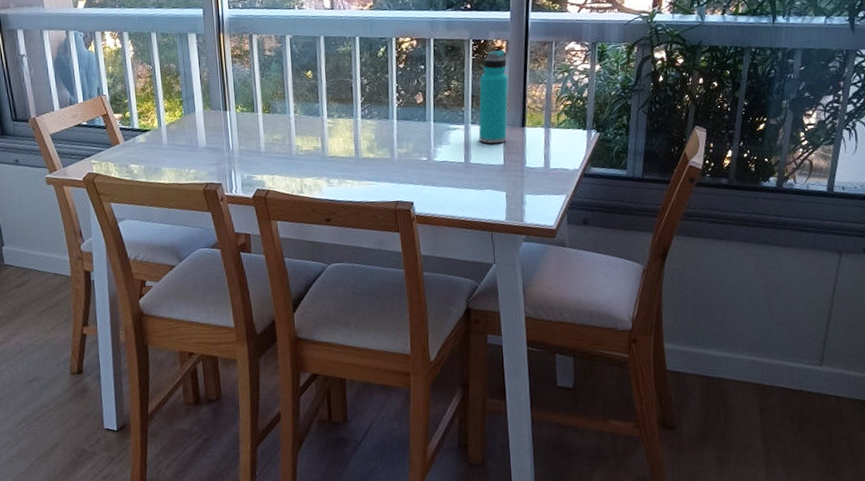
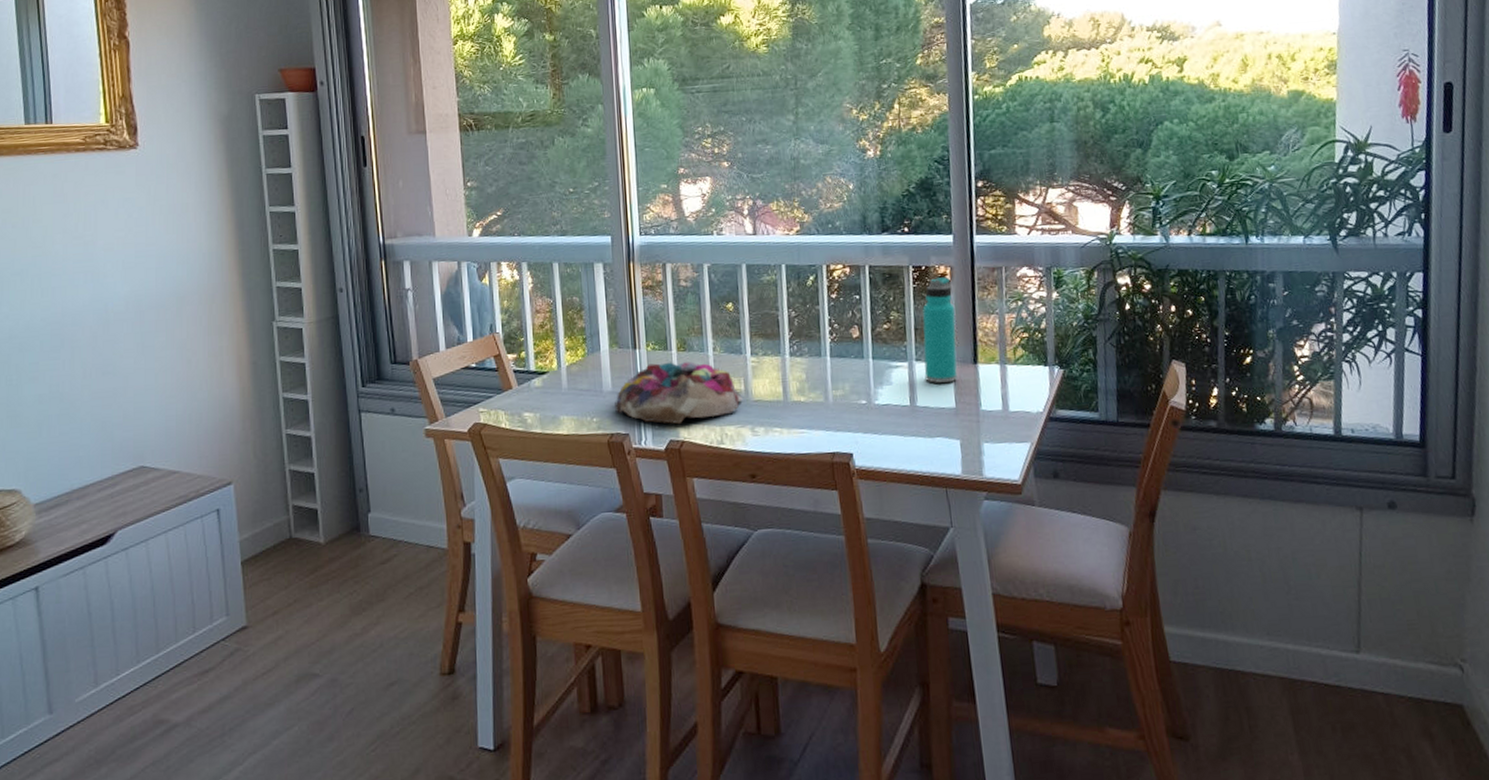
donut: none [209,122,320,176] -> present [615,361,742,425]

